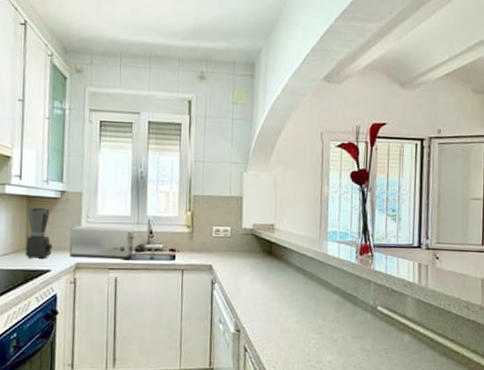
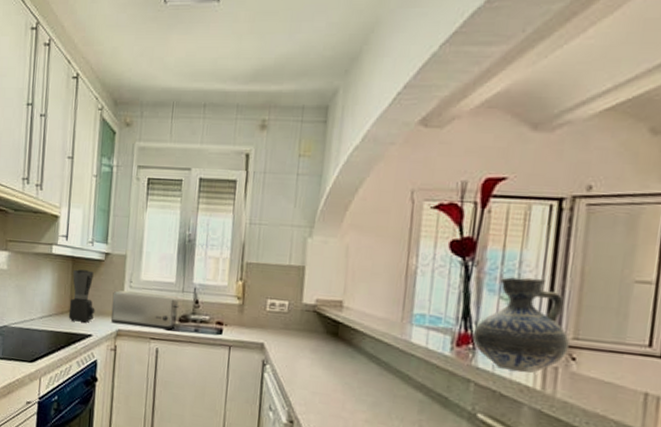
ceramic jug: none [370,198,434,272] -> present [472,277,569,374]

